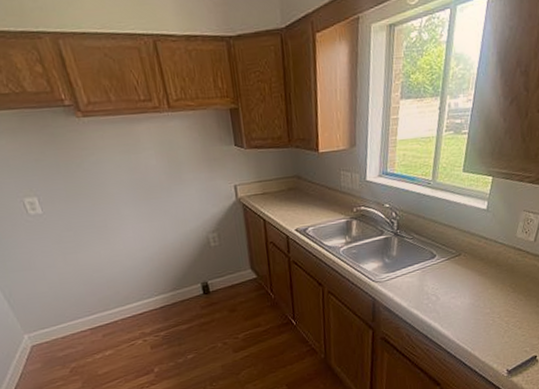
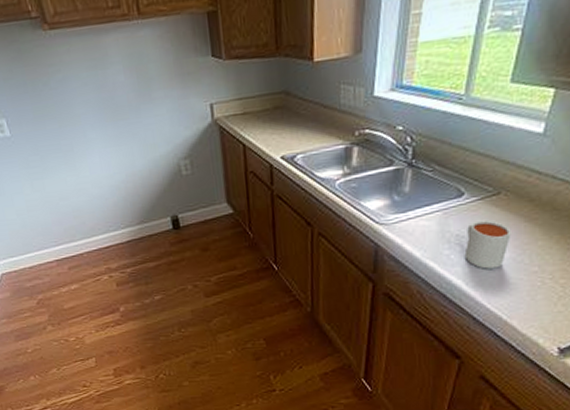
mug: none [438,275,470,313] -> present [464,220,511,269]

